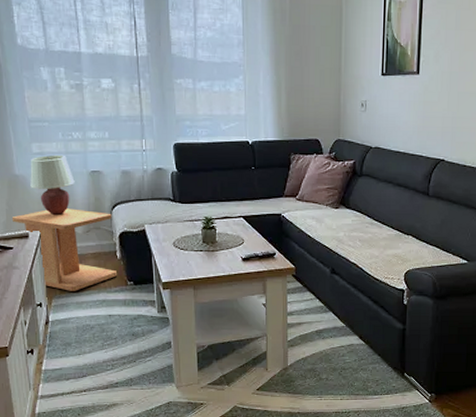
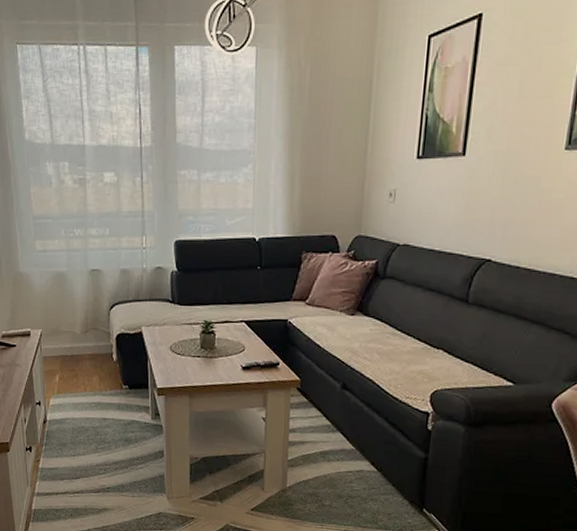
side table: present [11,208,118,291] -> none [15,308,113,392]
table lamp: present [30,154,75,216] -> none [33,252,75,315]

